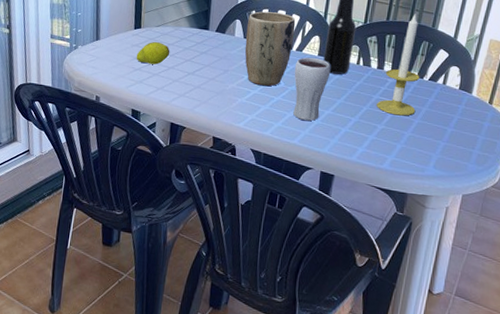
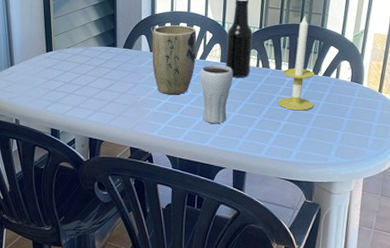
fruit: present [136,41,170,65] -> none [50,62,82,84]

